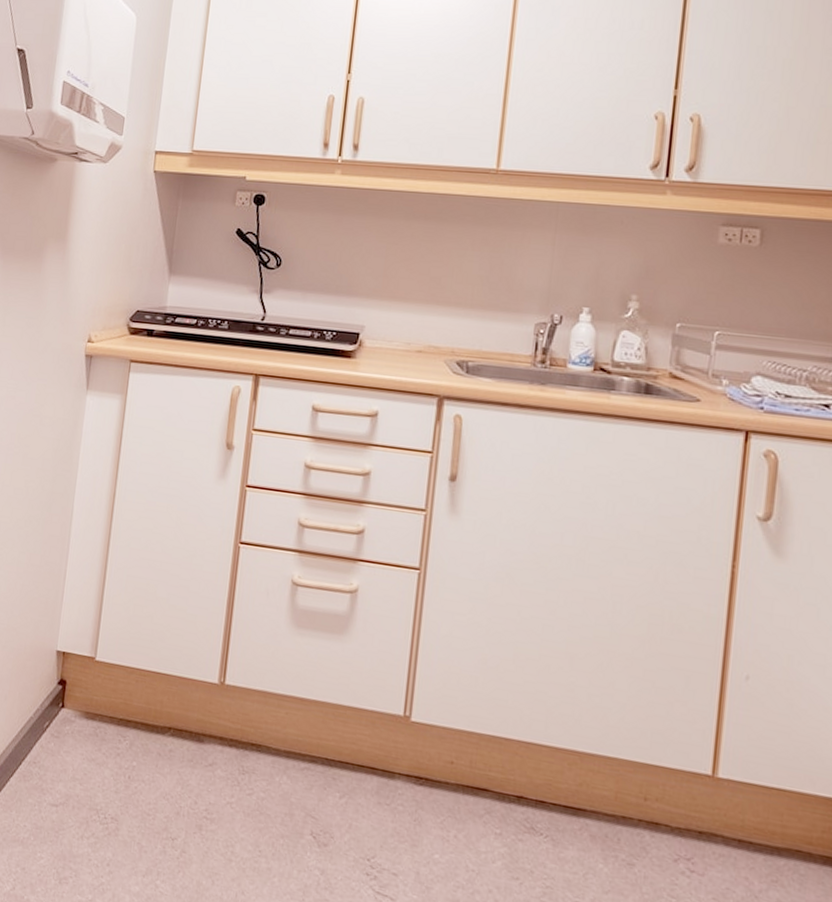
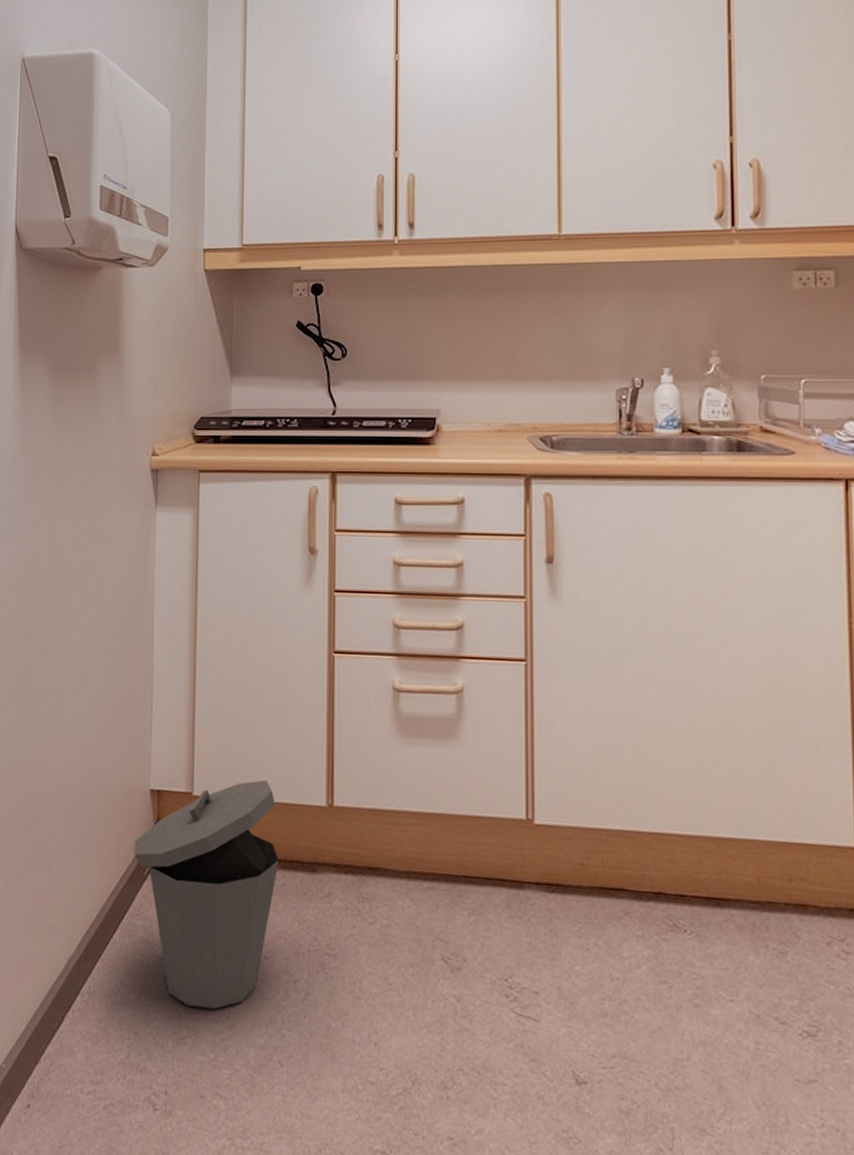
trash can: none [36,653,171,856] -> present [134,780,279,1009]

